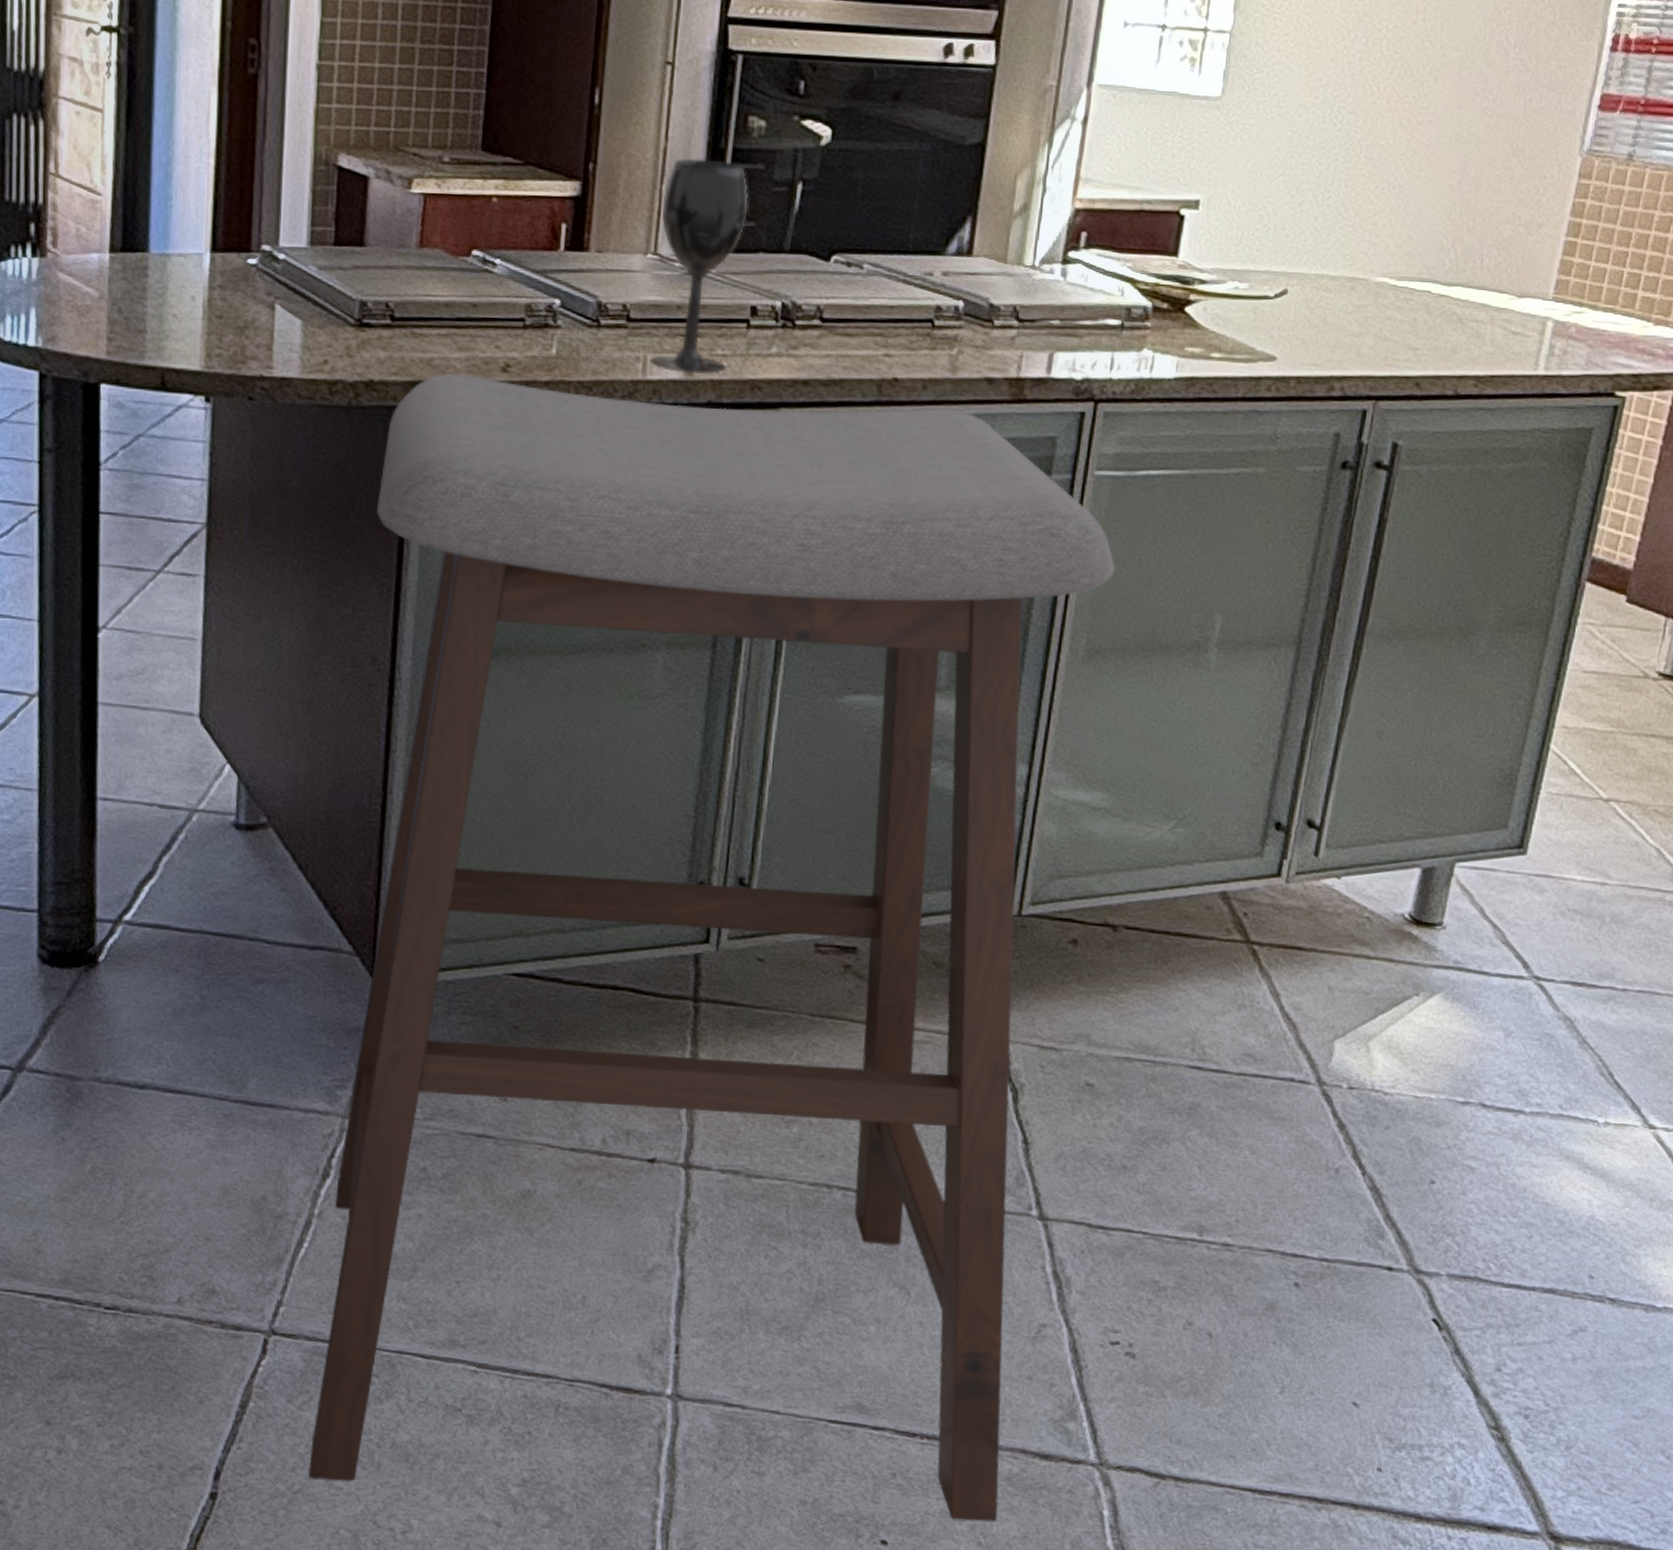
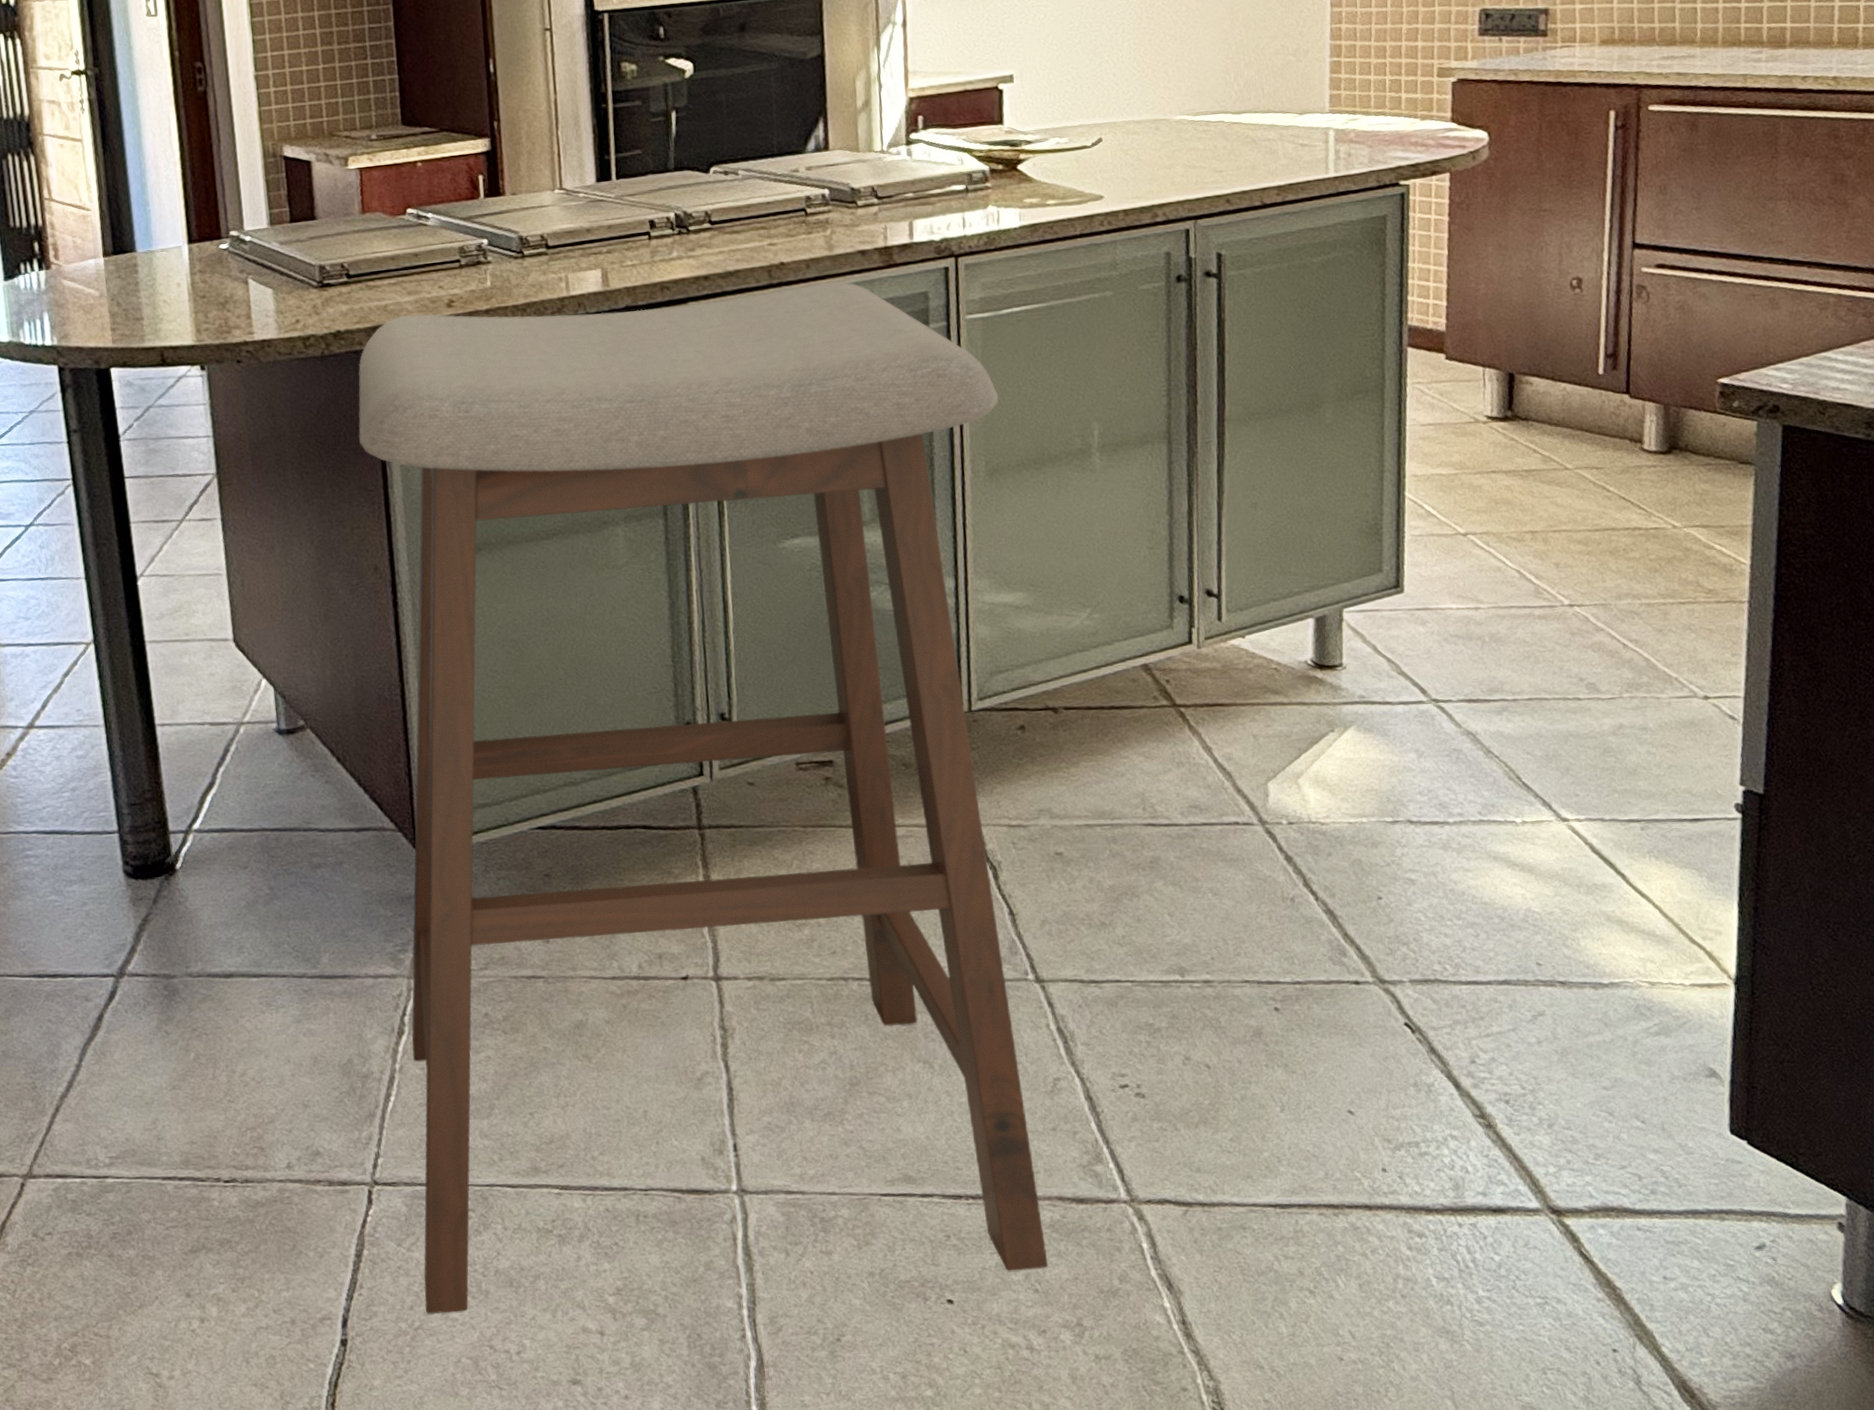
wine glass: present [650,158,749,375] -> none [560,102,638,286]

